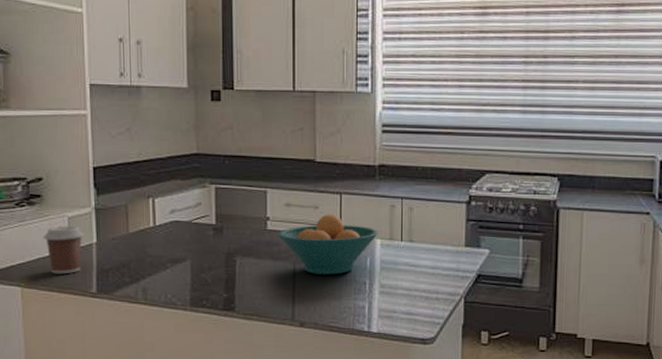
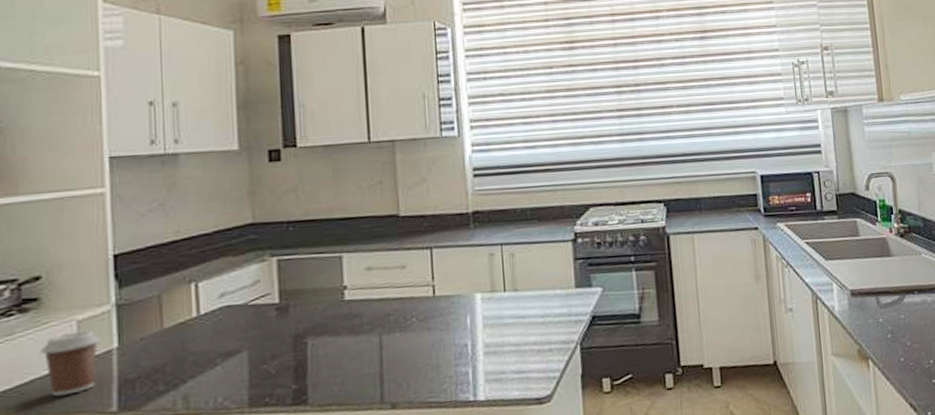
fruit bowl: present [278,214,378,275] -> none [358,272,478,344]

